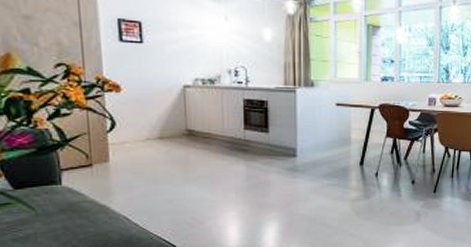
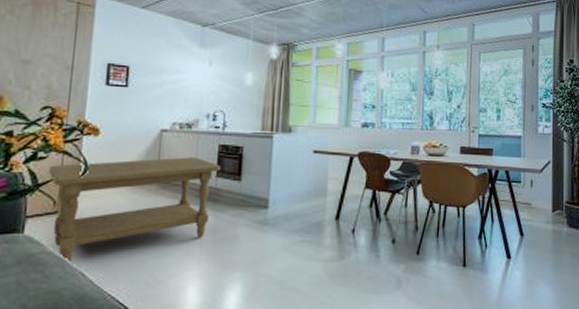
coffee table: none [75,111,248,211] -> present [48,157,221,265]

